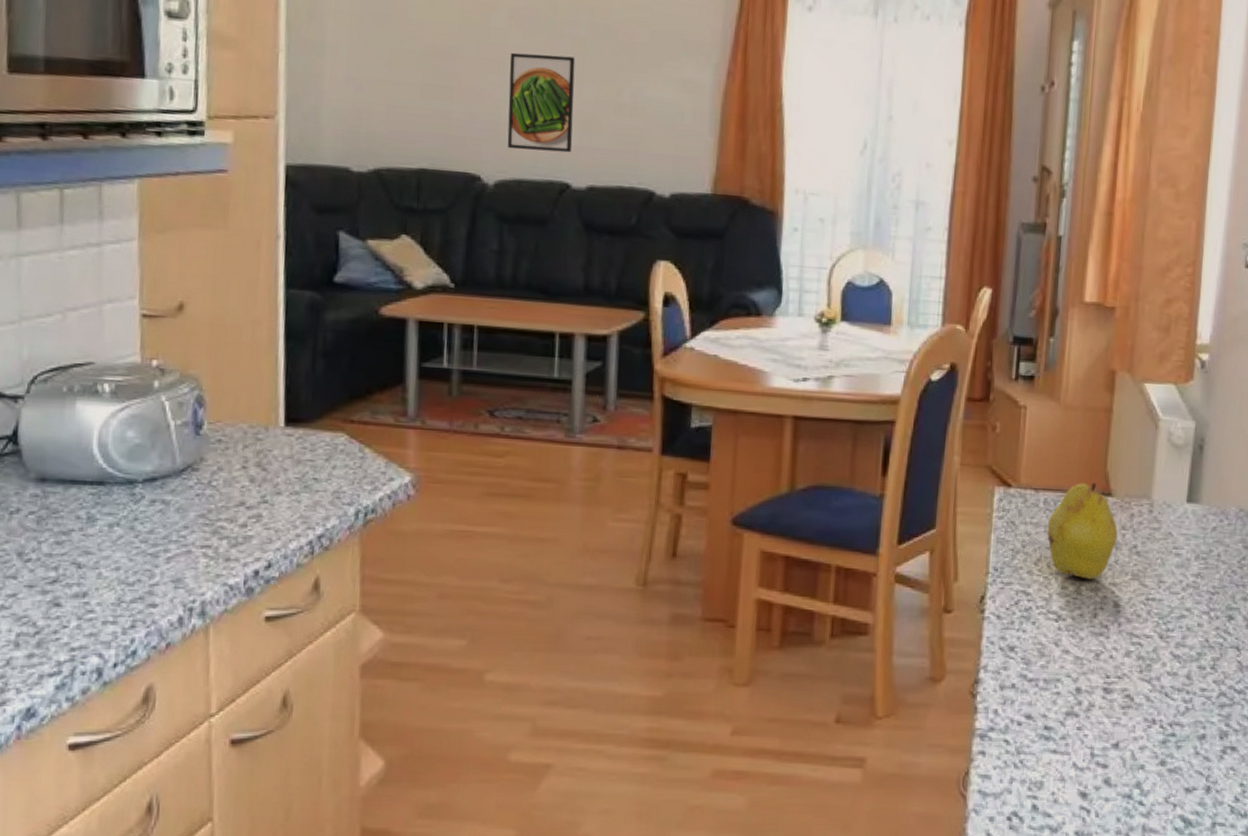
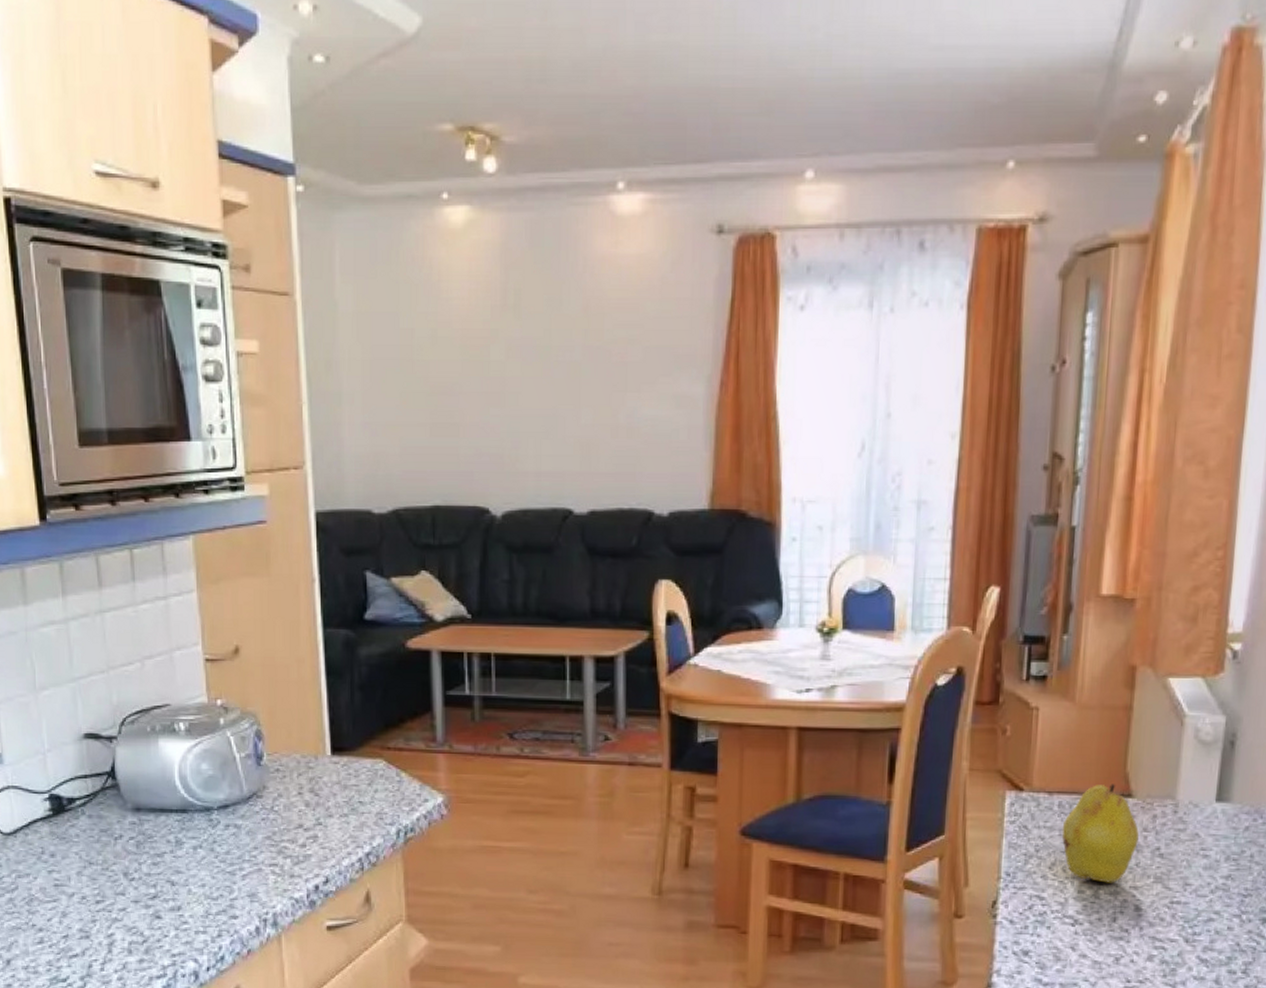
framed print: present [507,52,576,153] -> none [510,382,573,480]

